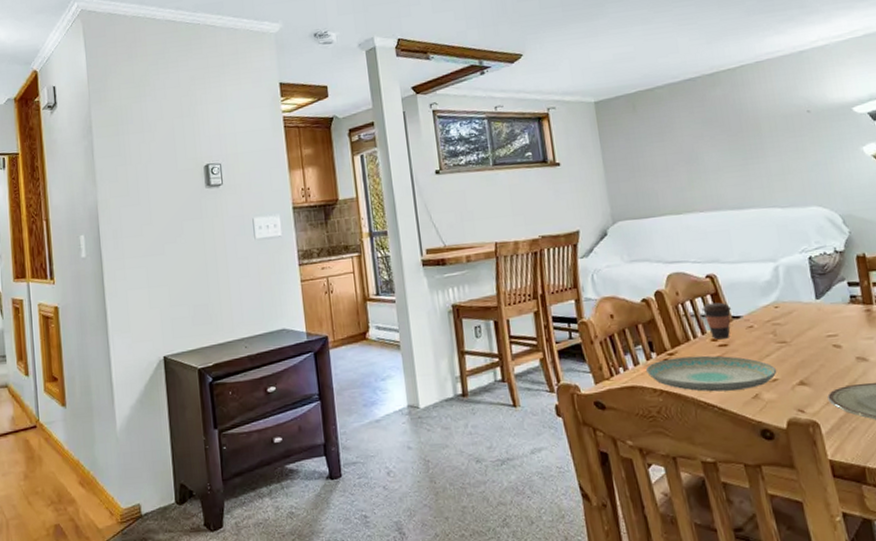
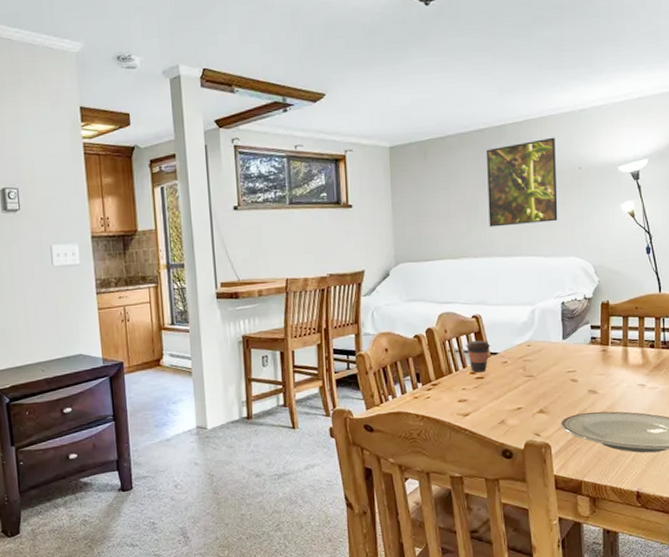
plate: present [645,355,777,392] -> none [411,386,522,418]
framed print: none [701,81,791,179] -> present [487,137,558,227]

